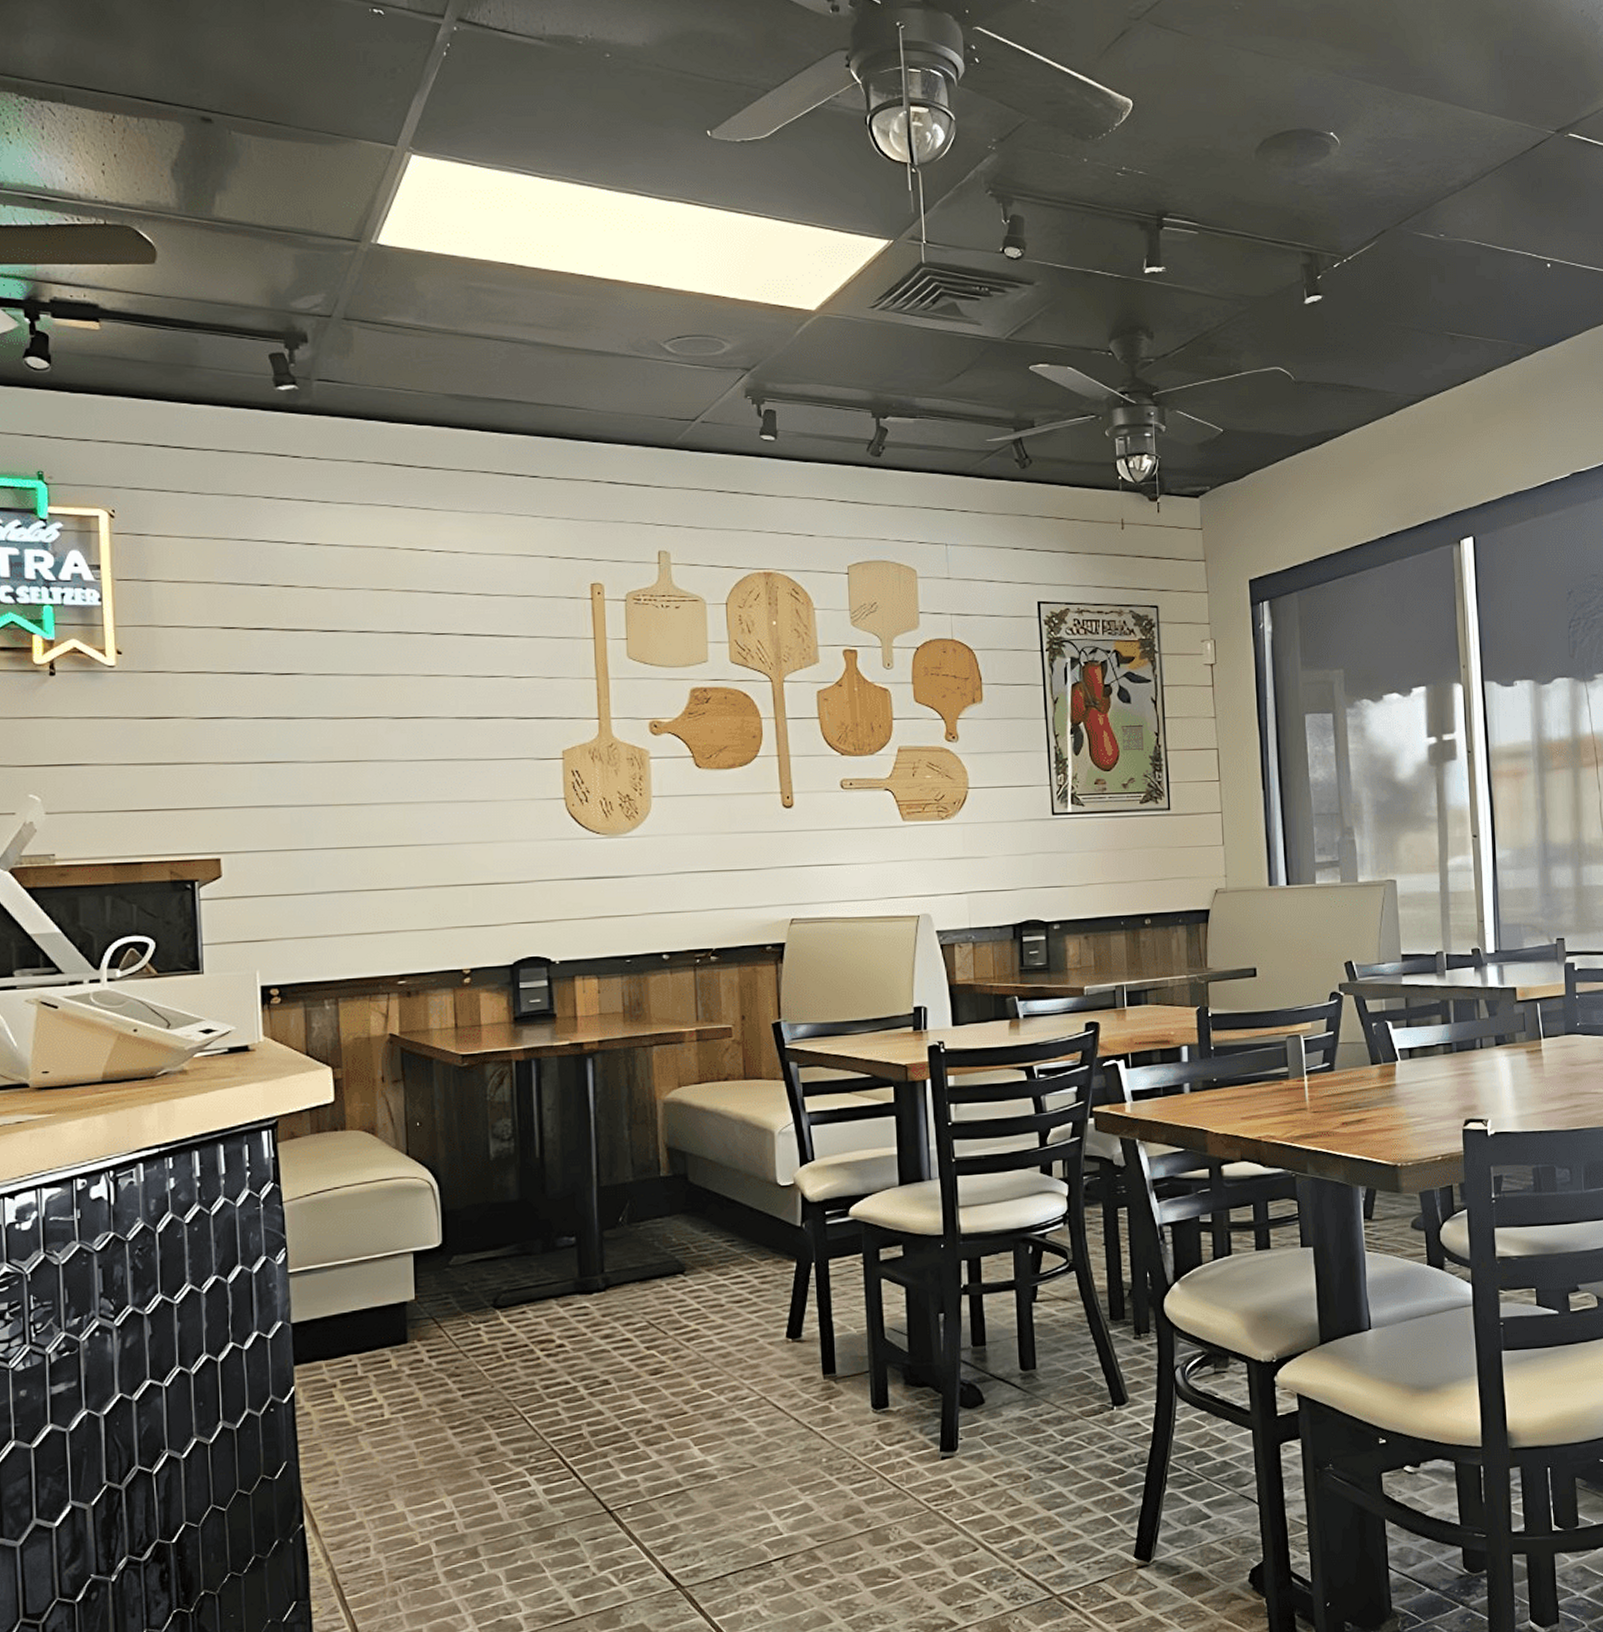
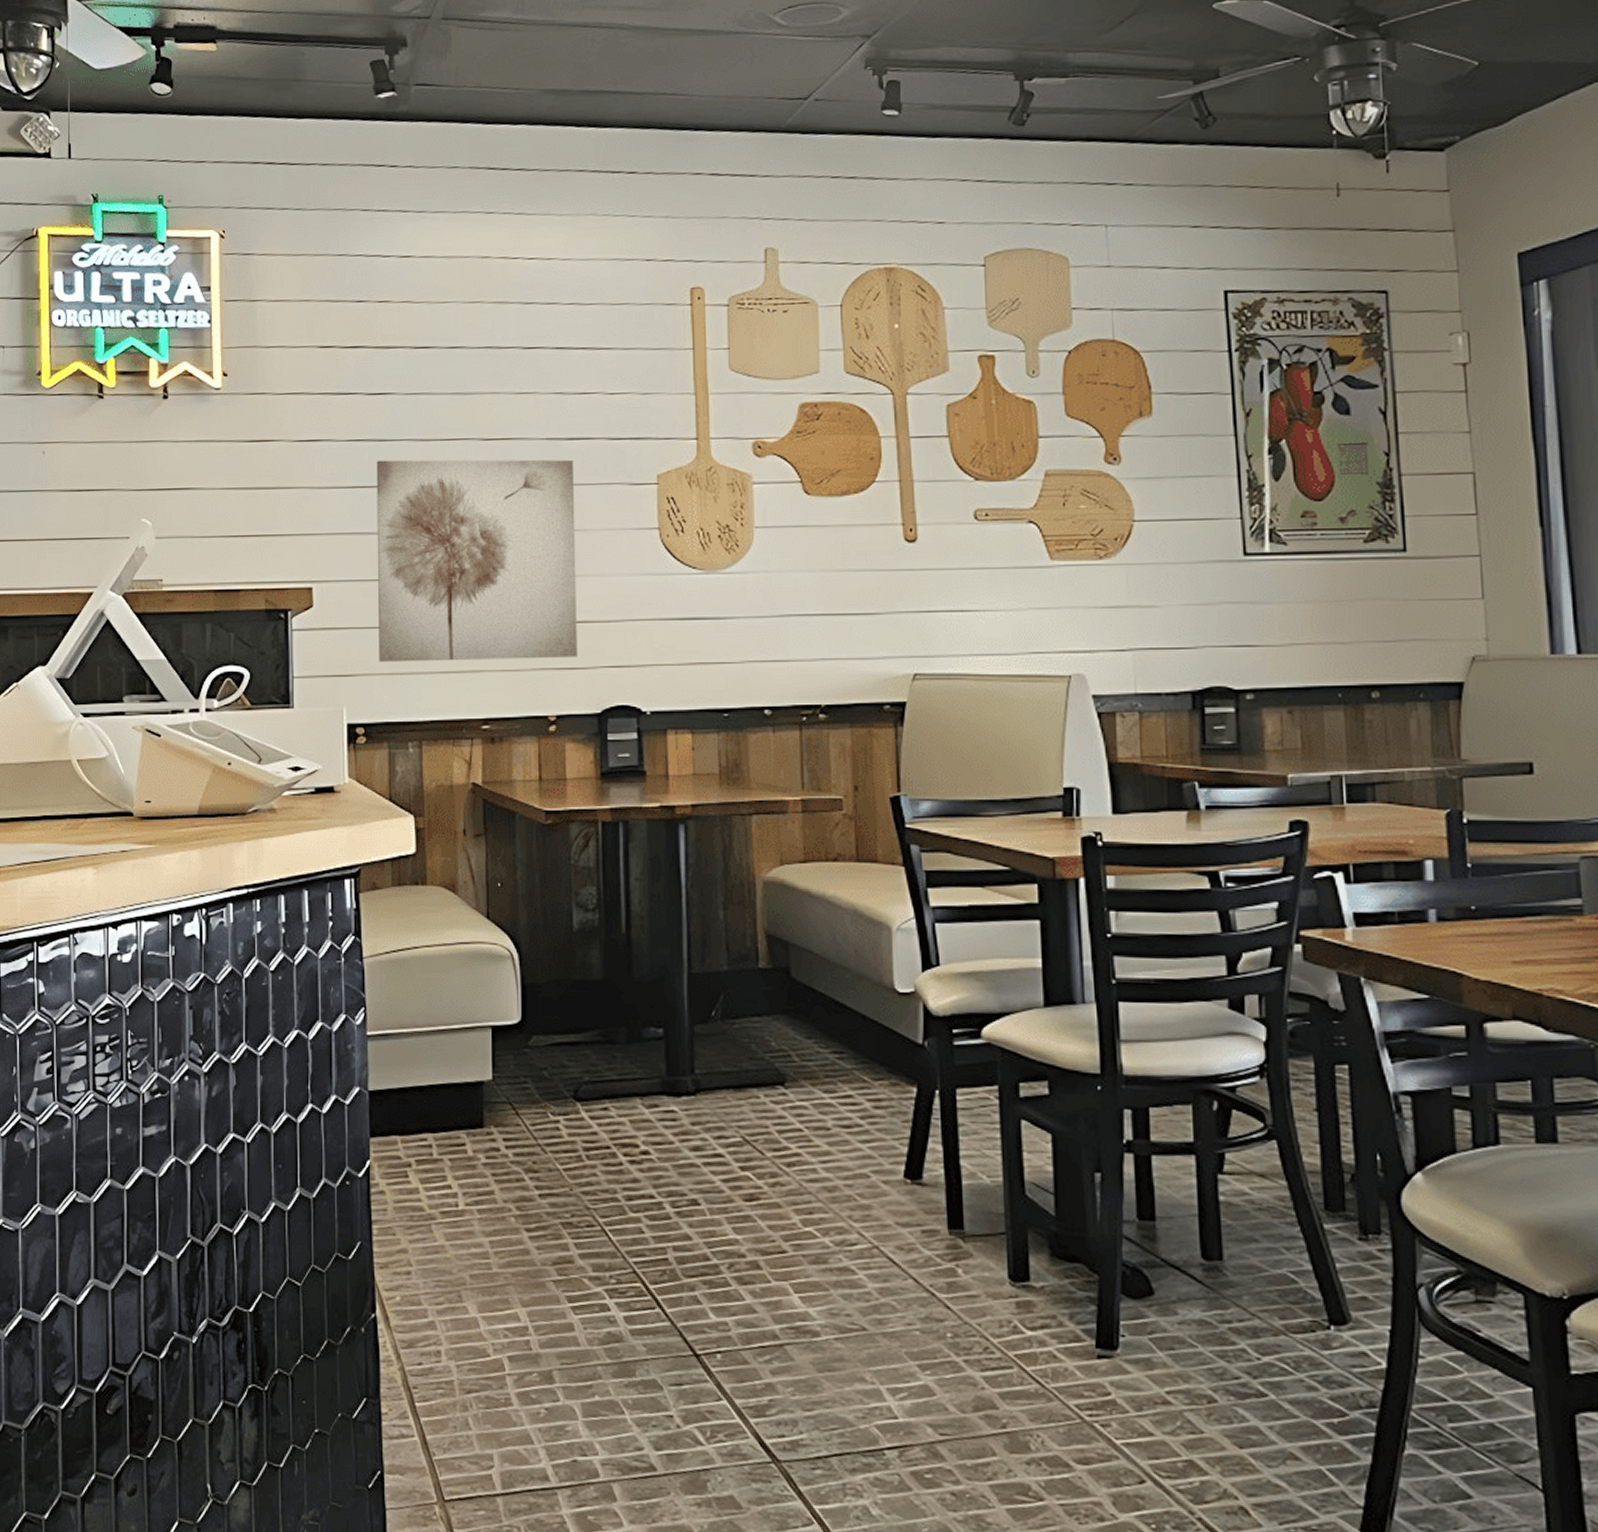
wall art: none [285,736,490,927] -> present [376,459,577,662]

